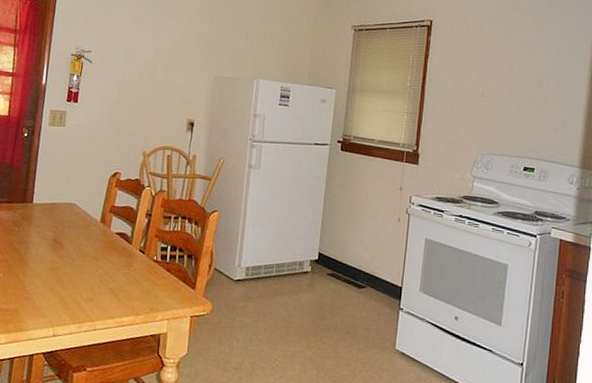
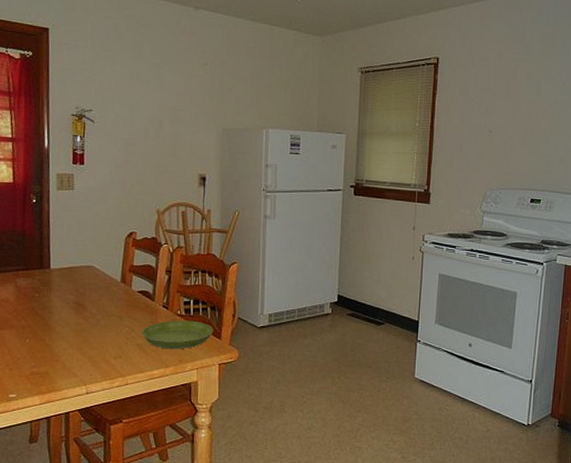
saucer: none [115,266,189,298] -> present [142,320,214,350]

